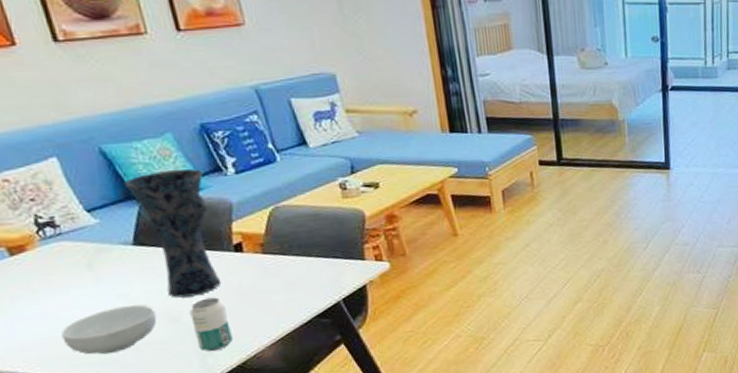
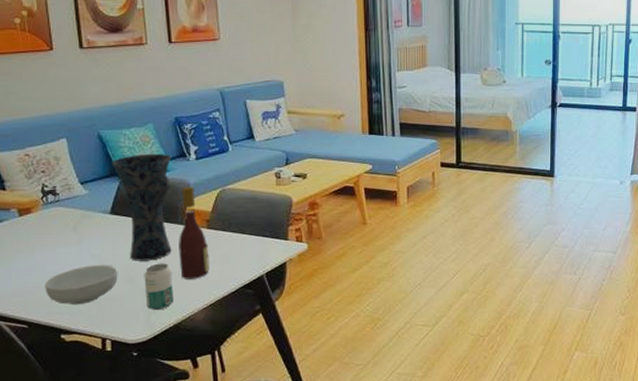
wine bottle: none [222,206,273,314] -> present [179,186,209,280]

